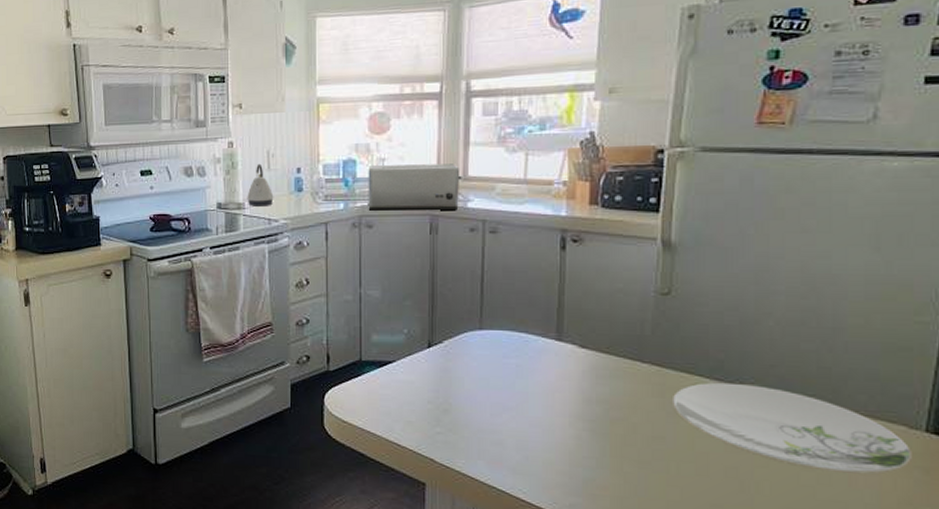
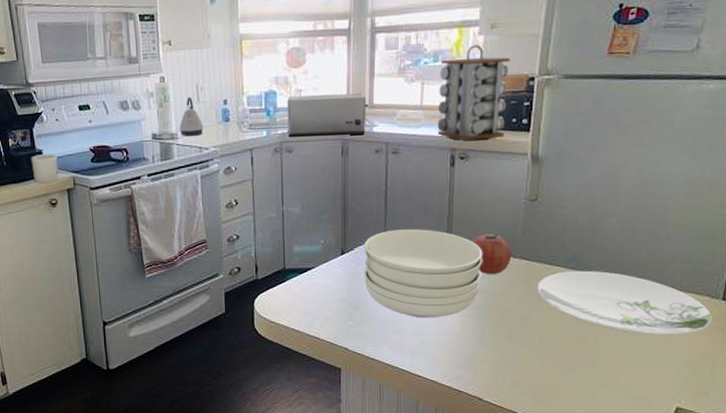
mug: none [87,221,115,253] -> present [31,154,59,184]
bowl: none [455,321,602,430] -> present [364,229,483,318]
spice rack: none [544,111,633,220] -> present [437,45,510,141]
fruit: none [589,332,639,381] -> present [472,234,512,274]

